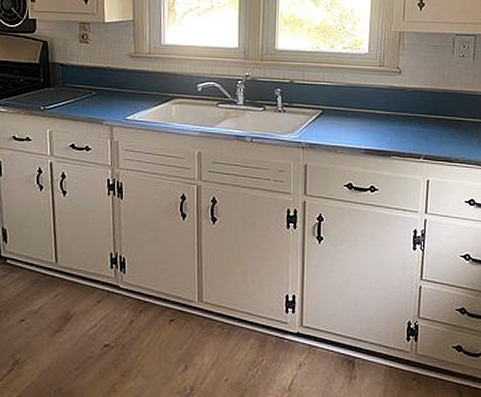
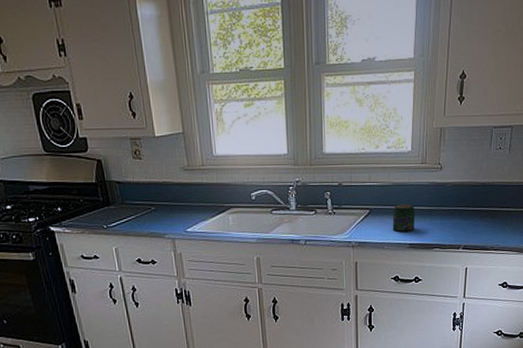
jar: none [346,107,372,136] -> present [392,204,415,232]

